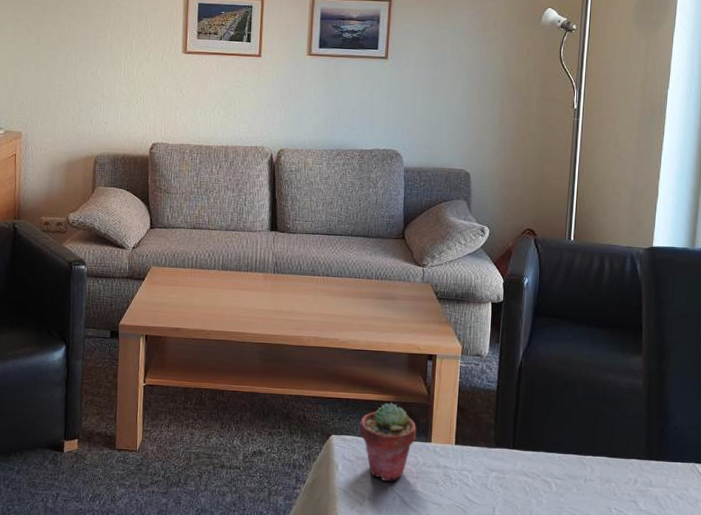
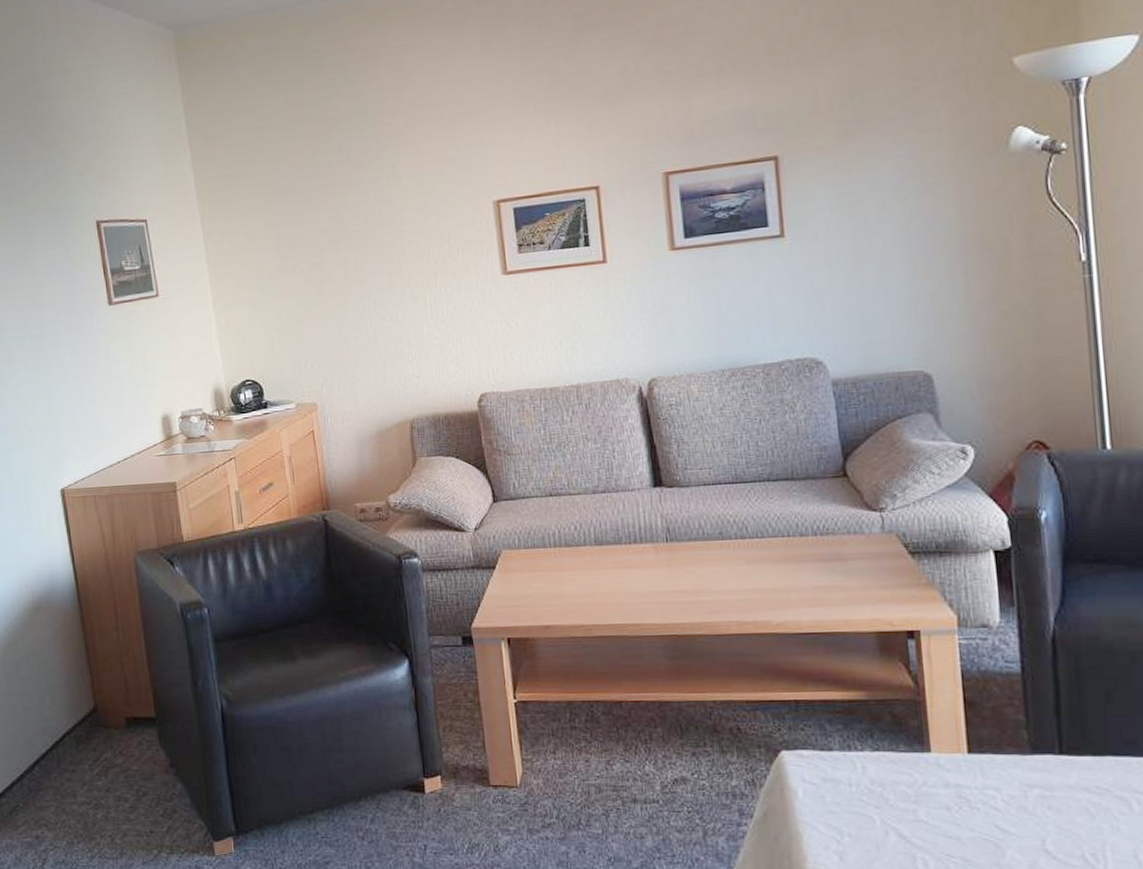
potted succulent: present [359,402,416,481] -> none [819,701,906,809]

